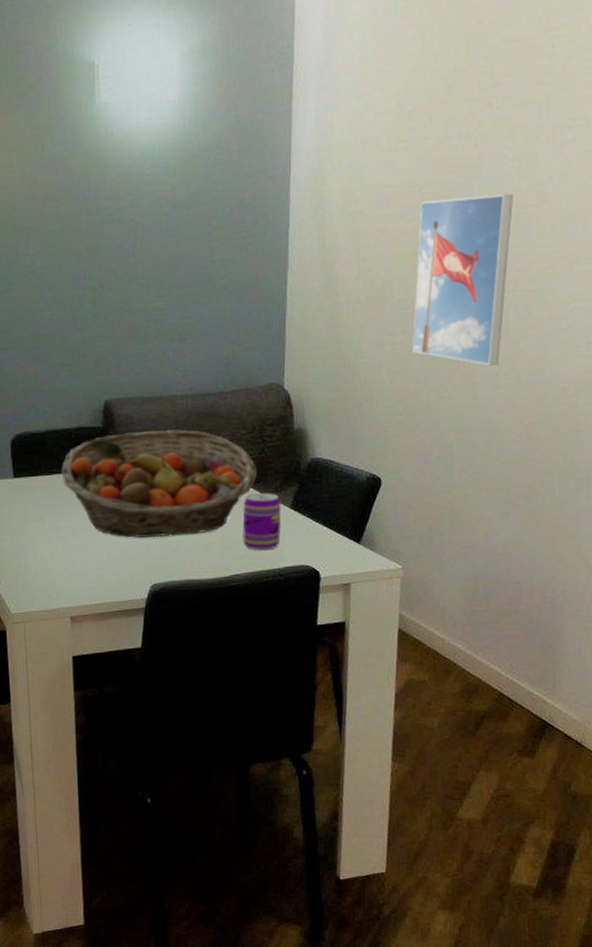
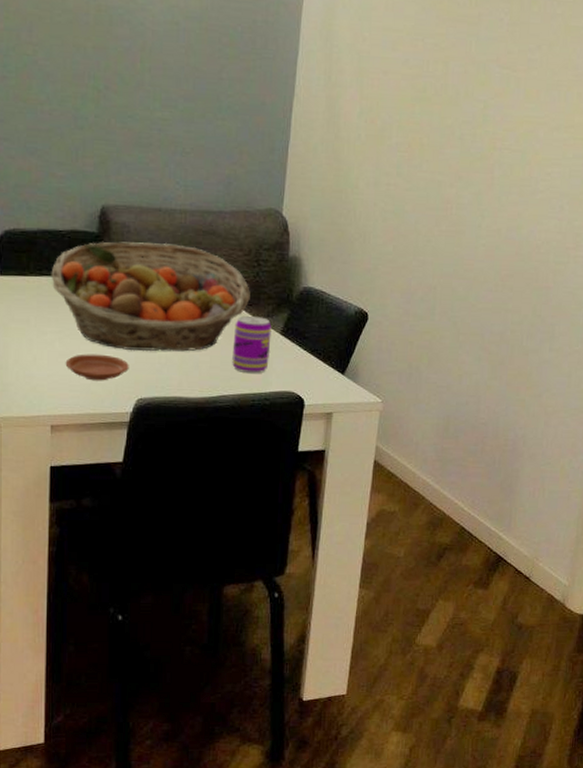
plate: none [80,544,142,571] -> present [65,354,129,381]
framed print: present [412,193,513,366] -> none [406,51,506,217]

